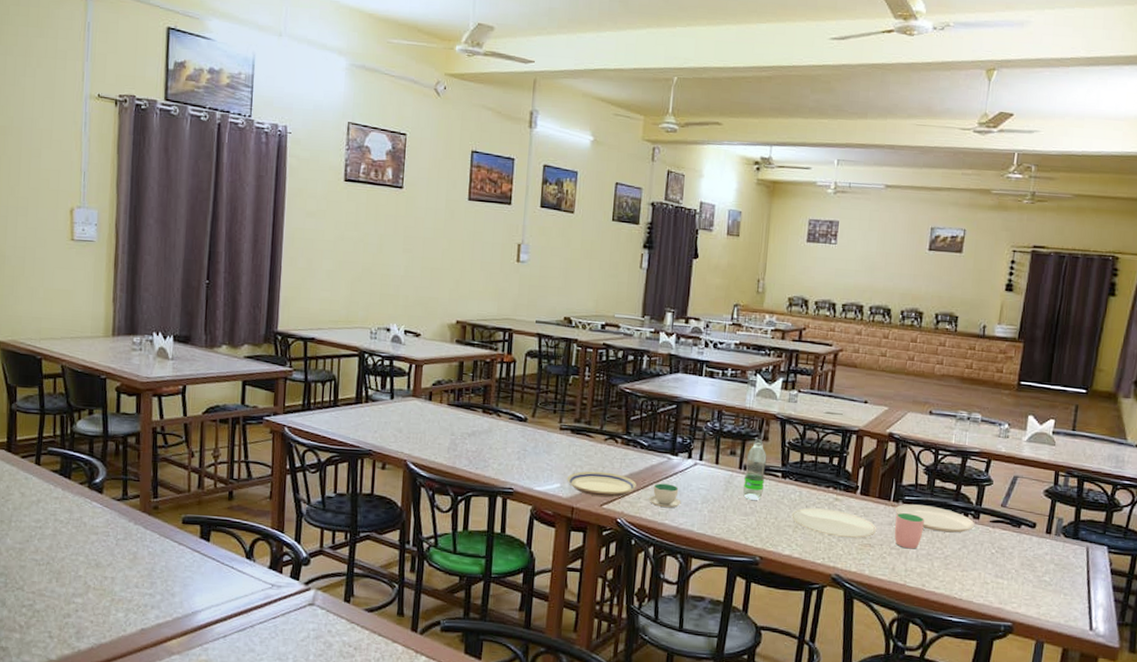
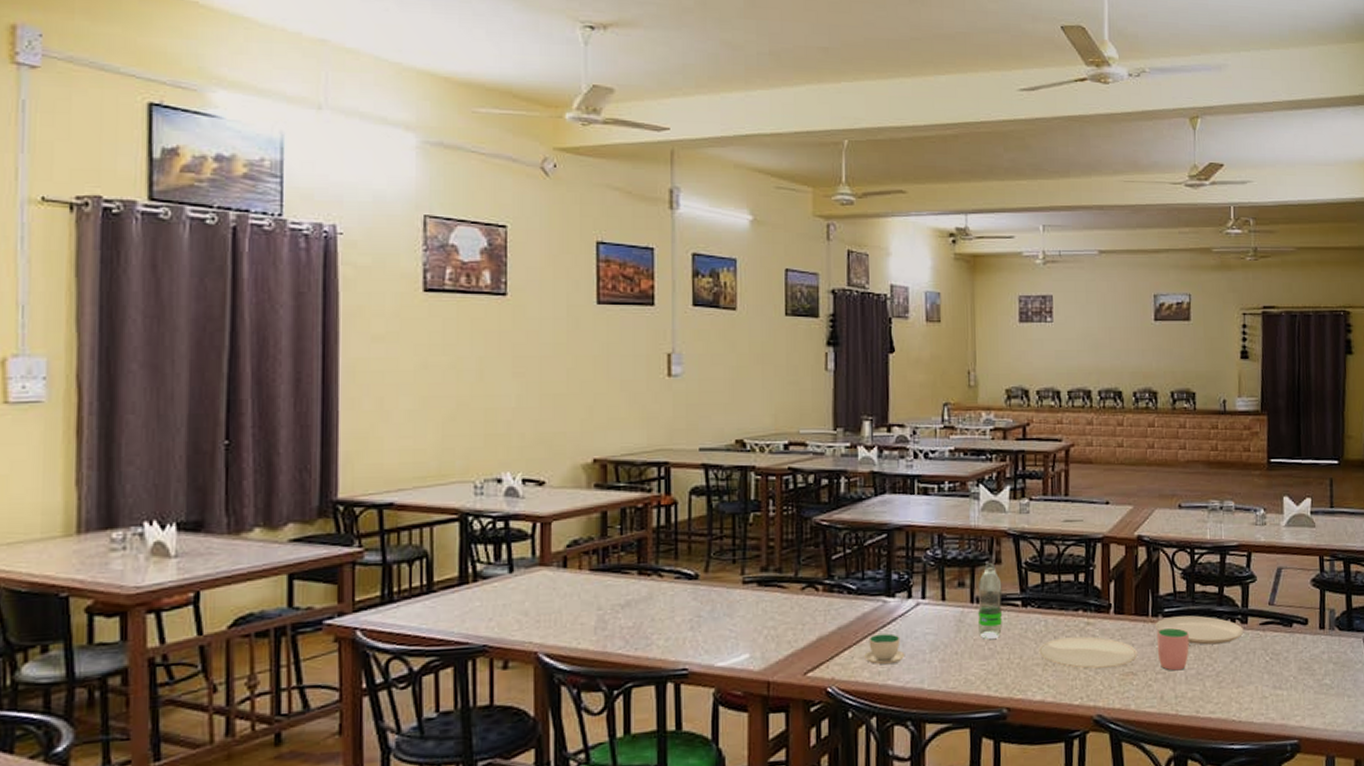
plate: present [567,471,637,498] -> none [758,629,847,663]

